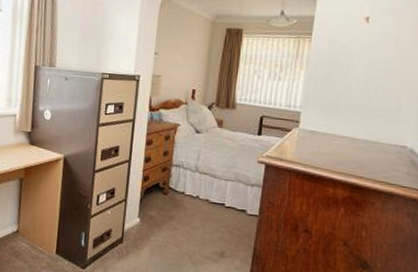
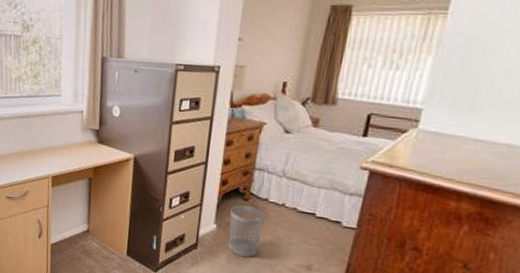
wastebasket: none [151,199,183,249] -> present [228,205,266,258]

